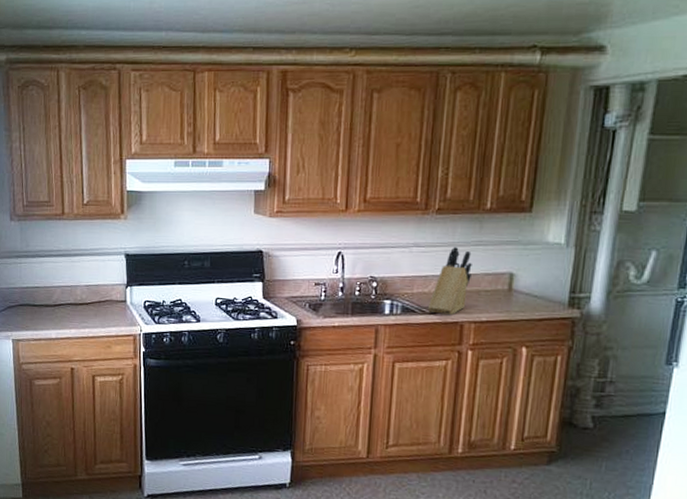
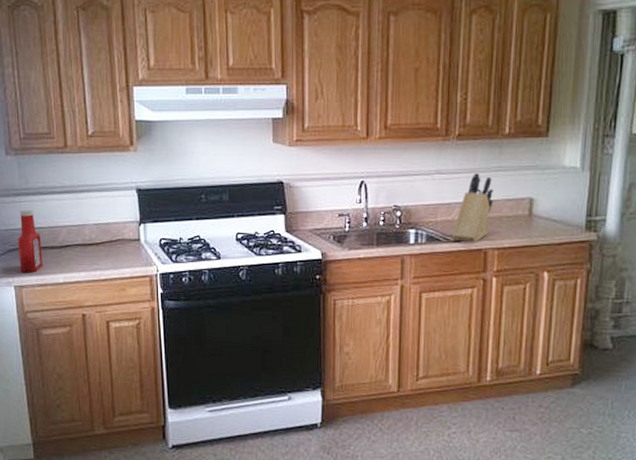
ketchup bottle: none [16,270,38,328] -> present [17,209,42,273]

